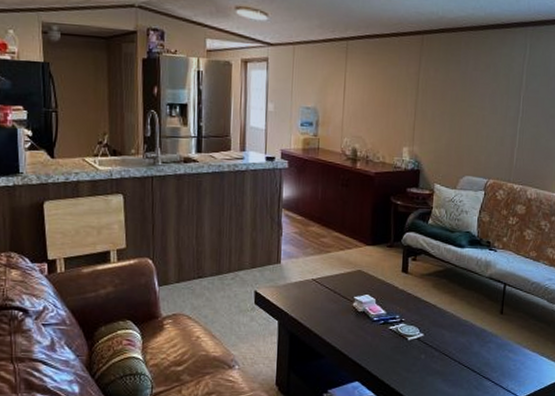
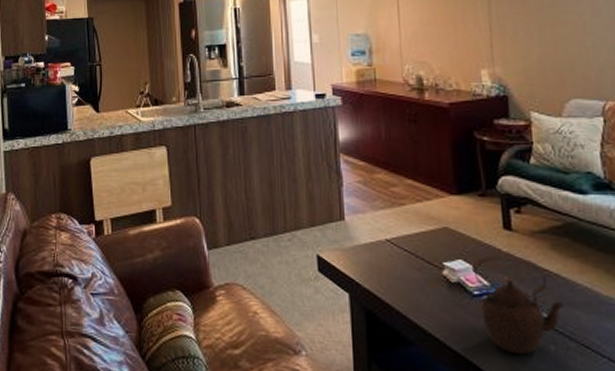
teapot: none [376,292,436,362] -> present [474,255,565,355]

